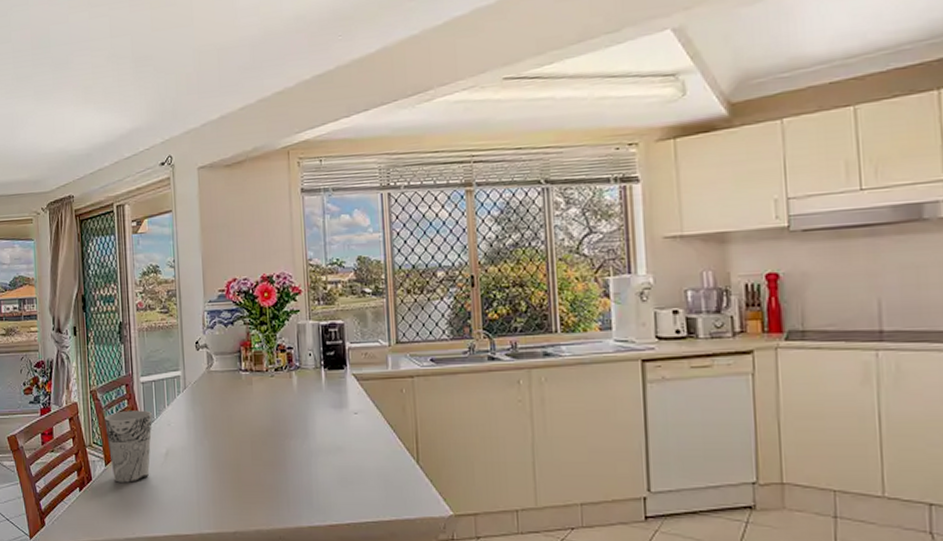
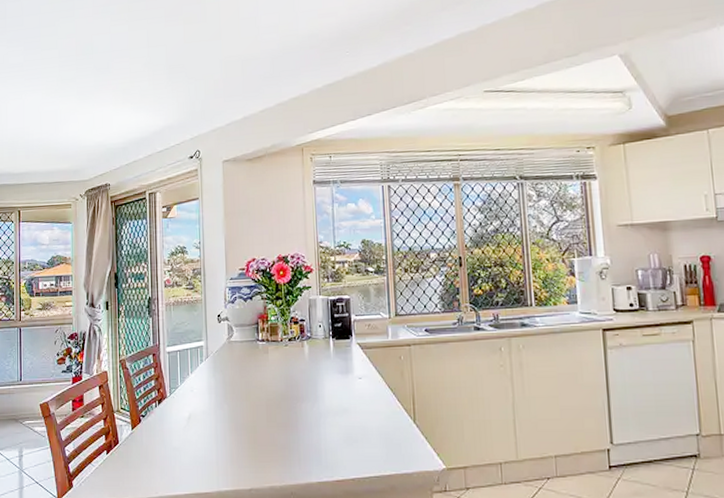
cup: present [105,410,152,483] -> none [132,377,177,445]

